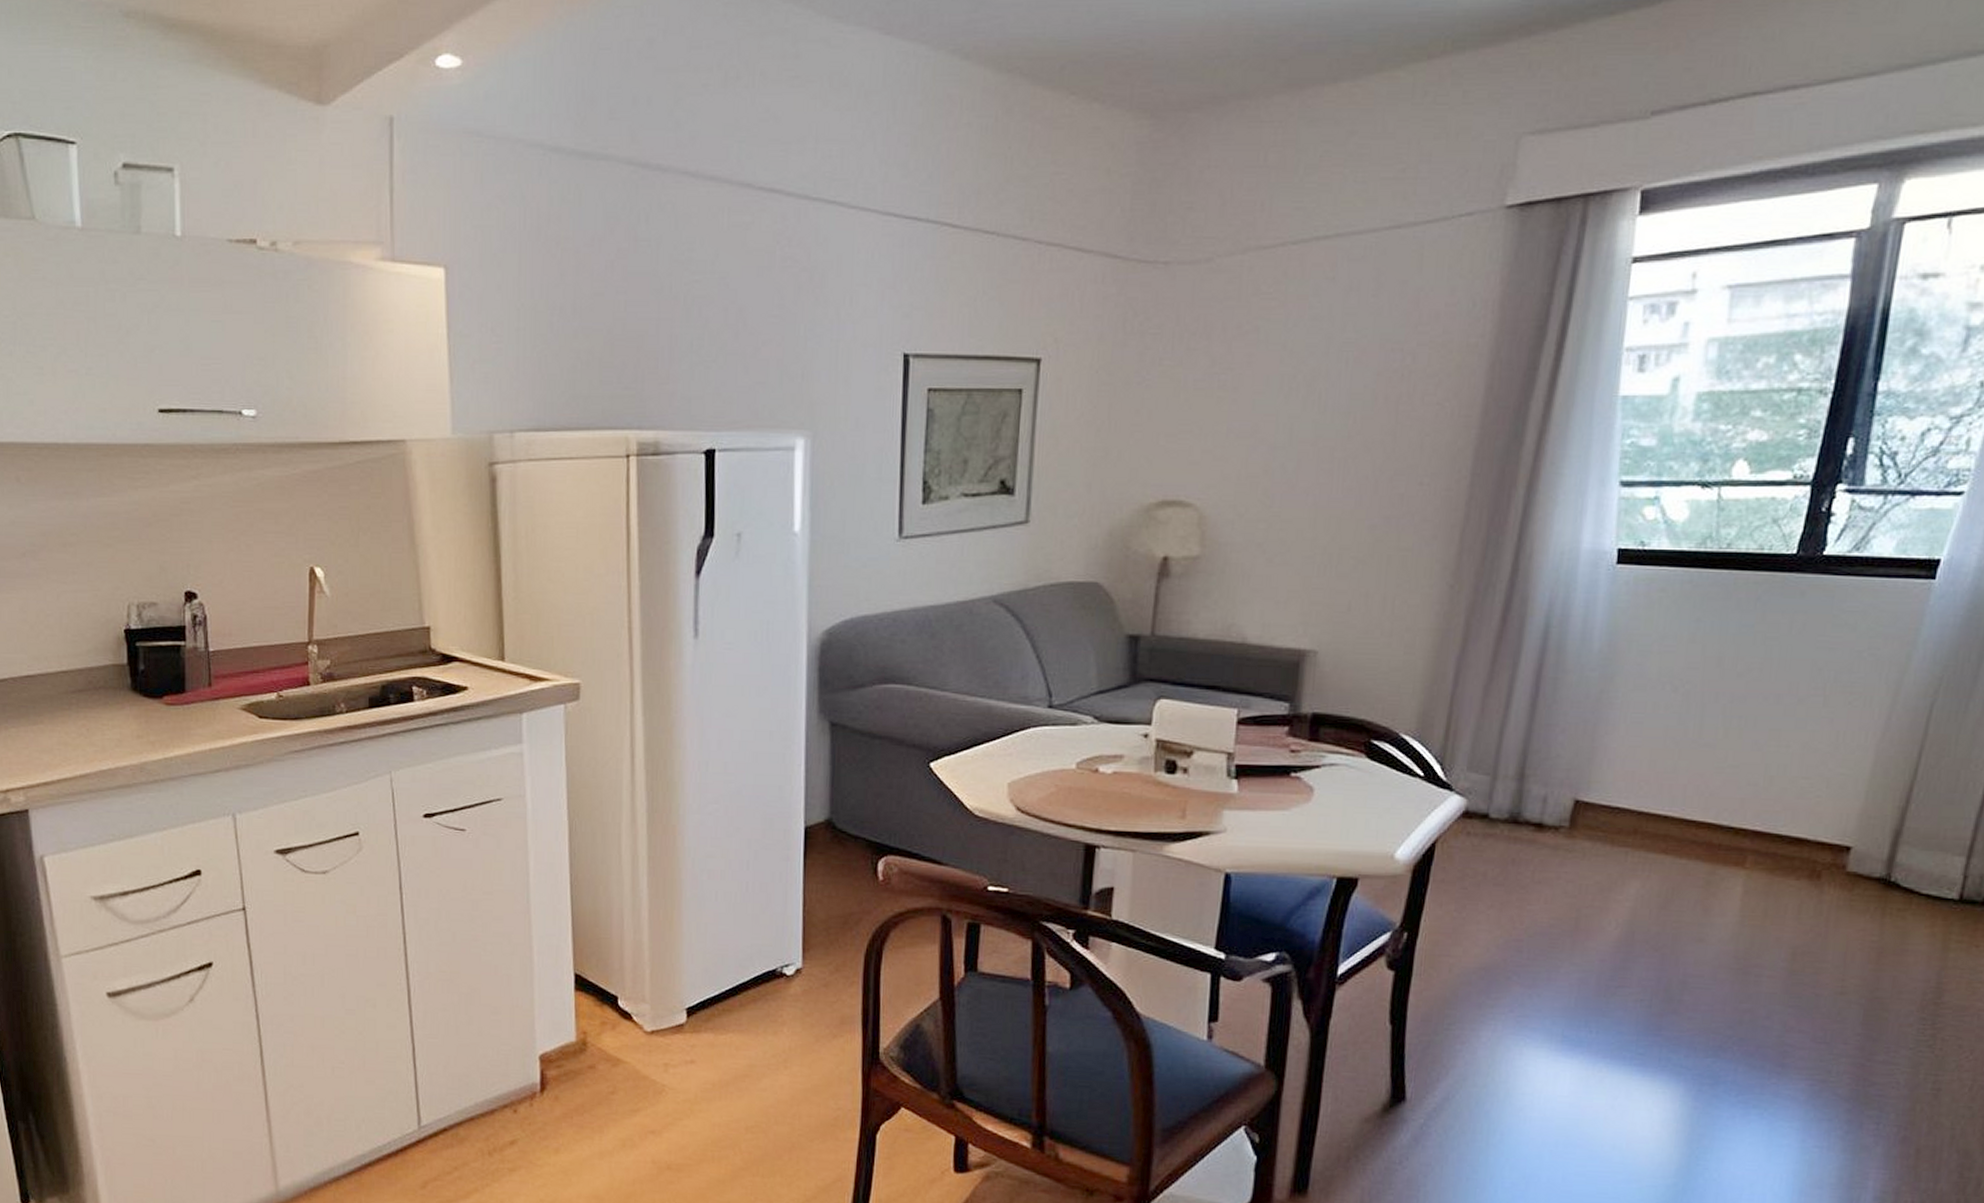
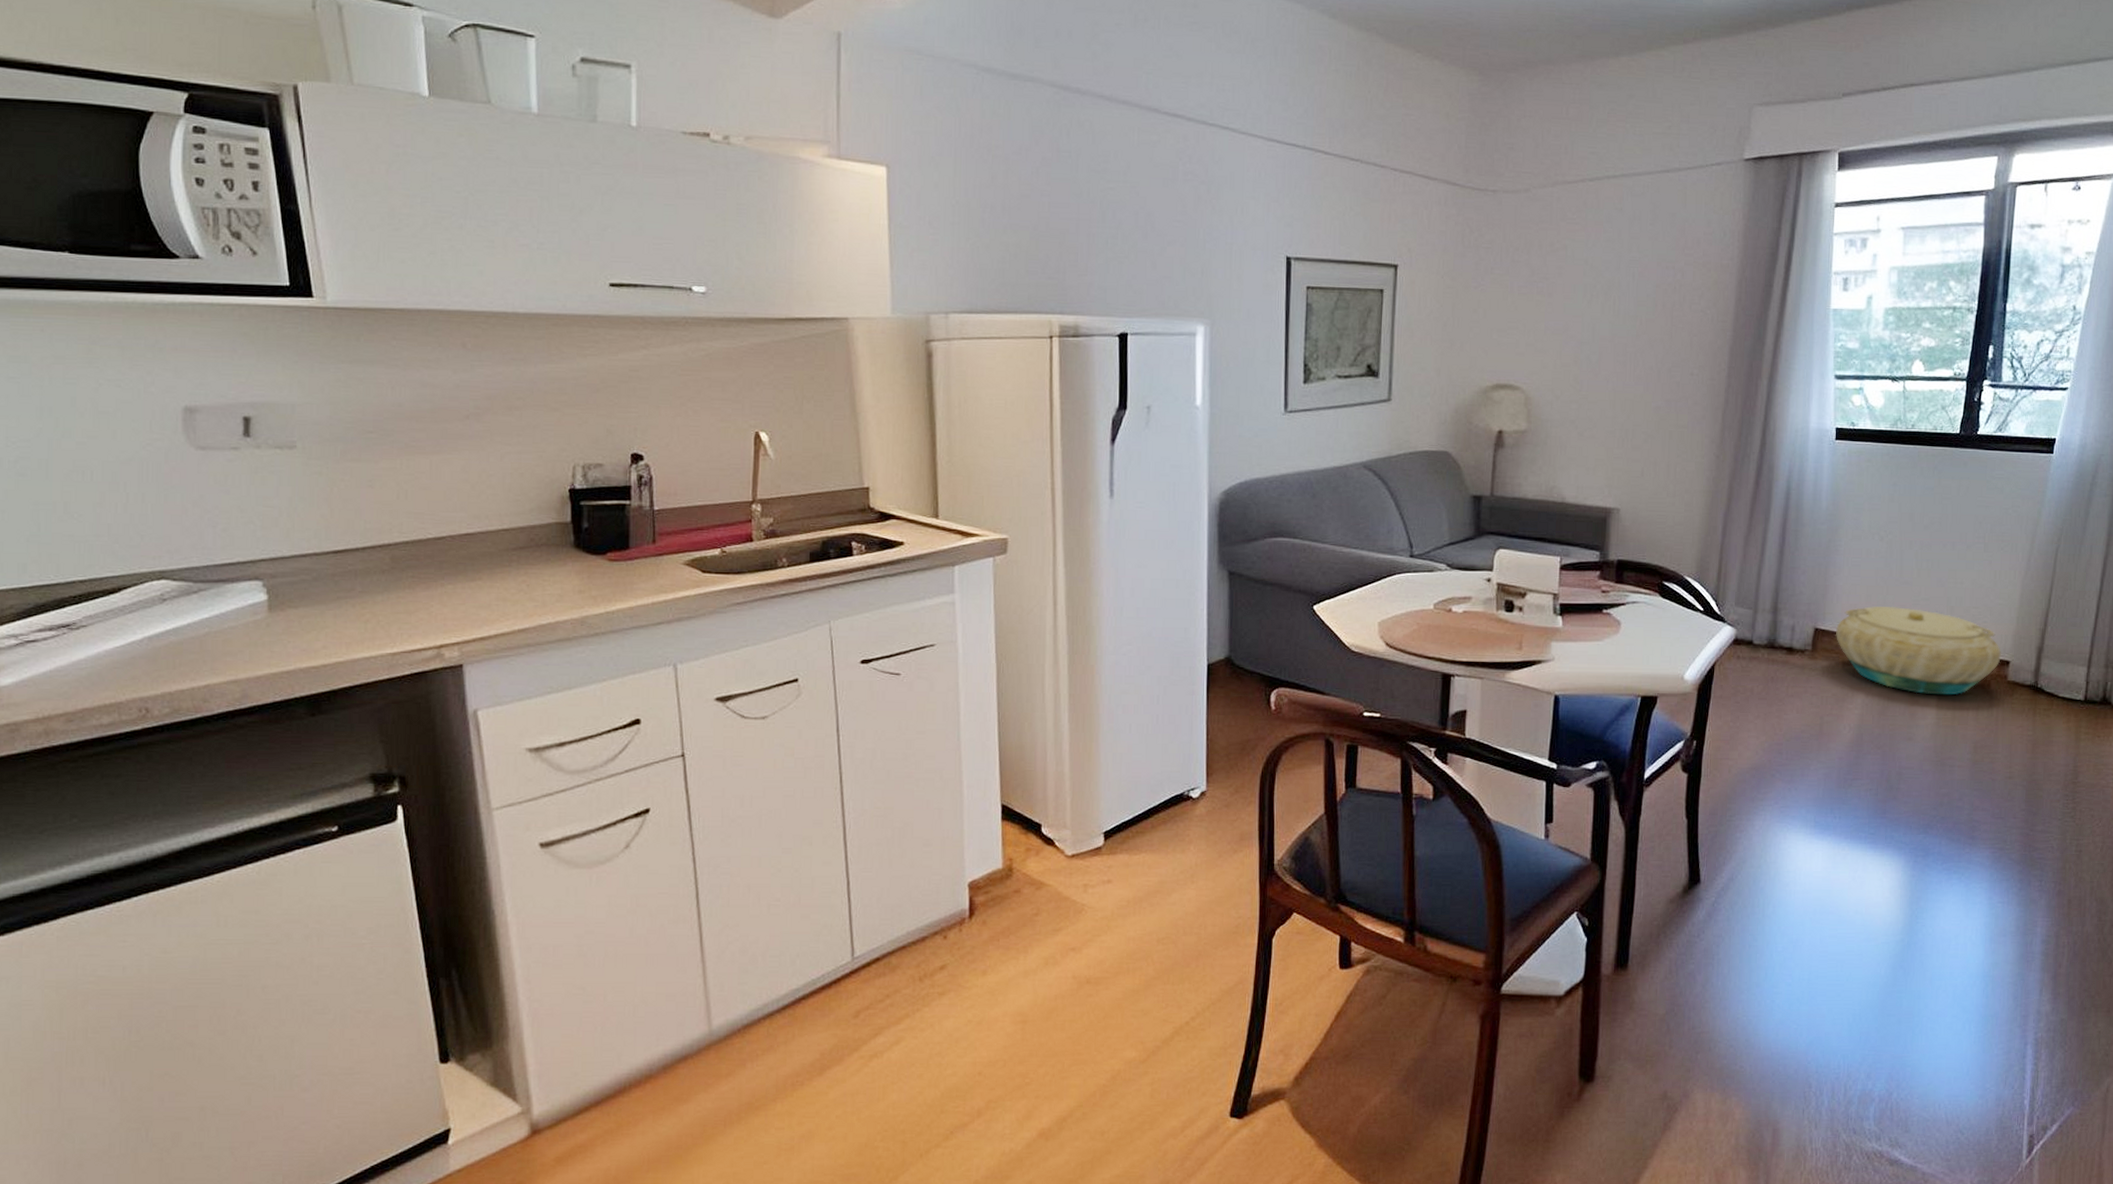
basket: none [1602,774,1841,888] -> present [1835,606,2002,695]

